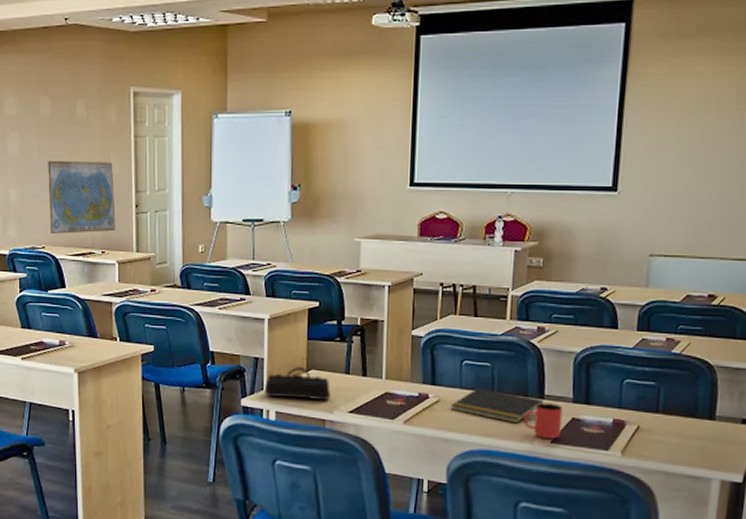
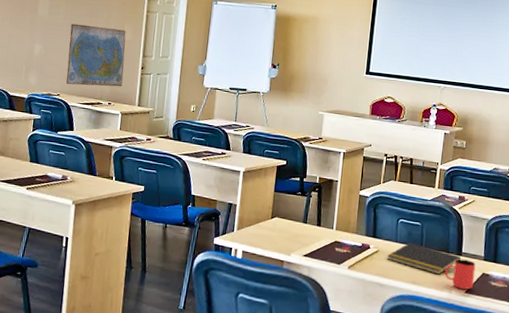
pencil case: present [264,367,332,401] -> none [234,214,291,245]

